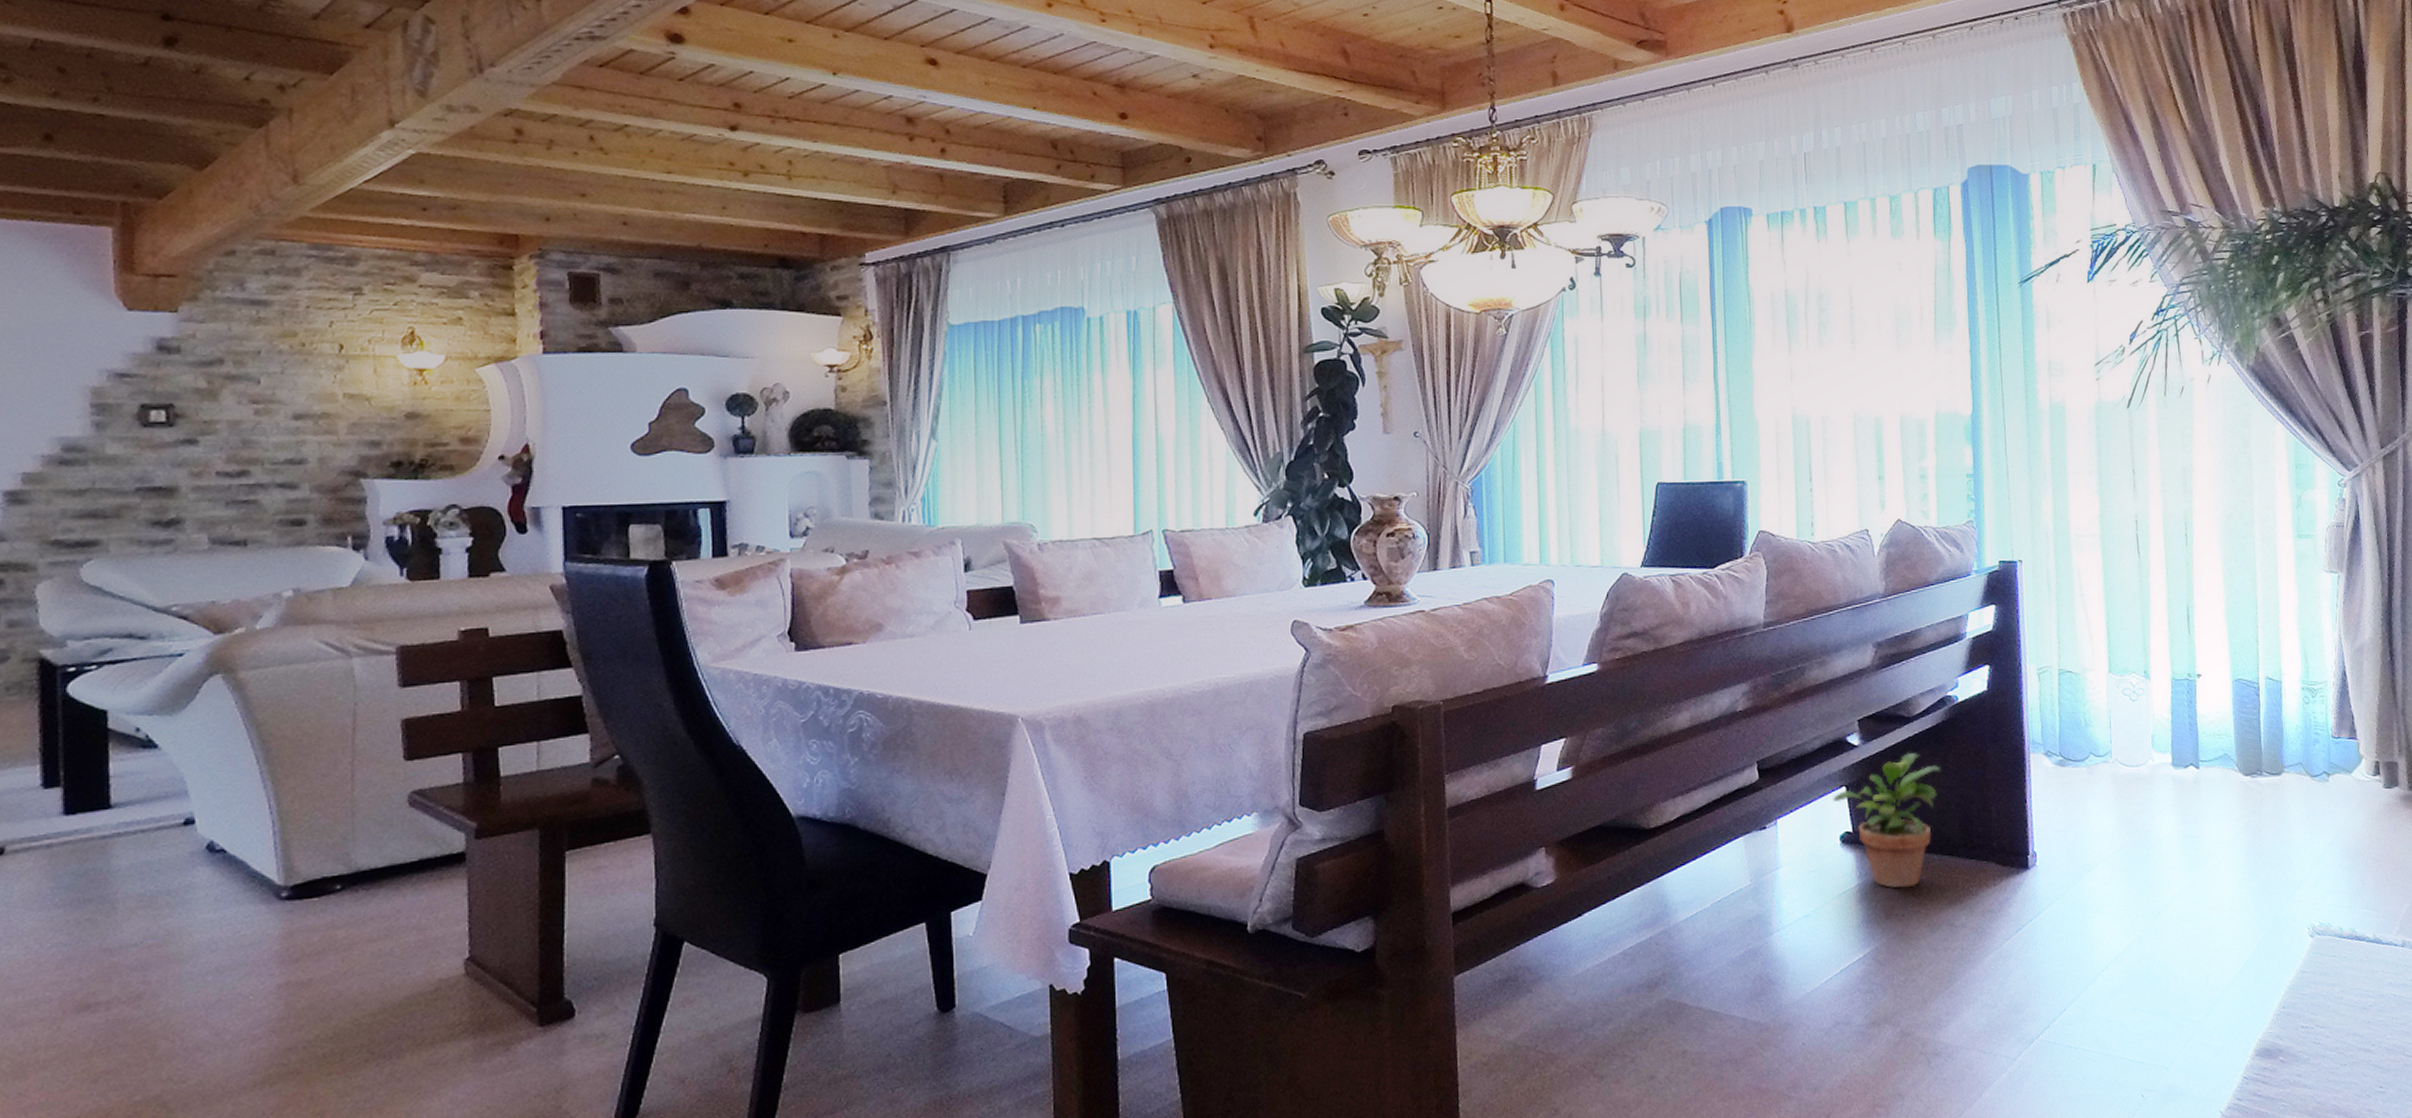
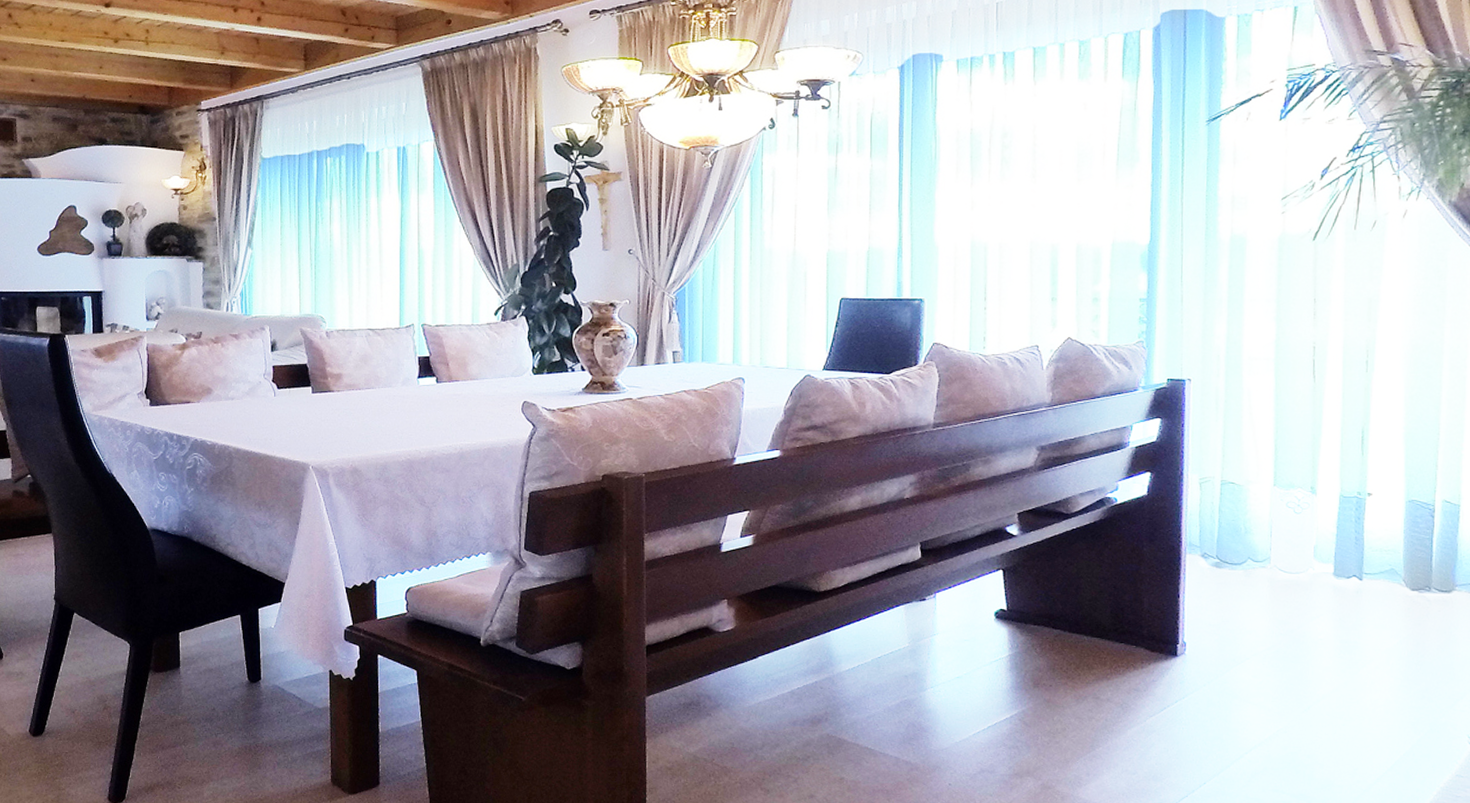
potted plant: present [1833,752,1941,888] -> none [990,544,1096,662]

